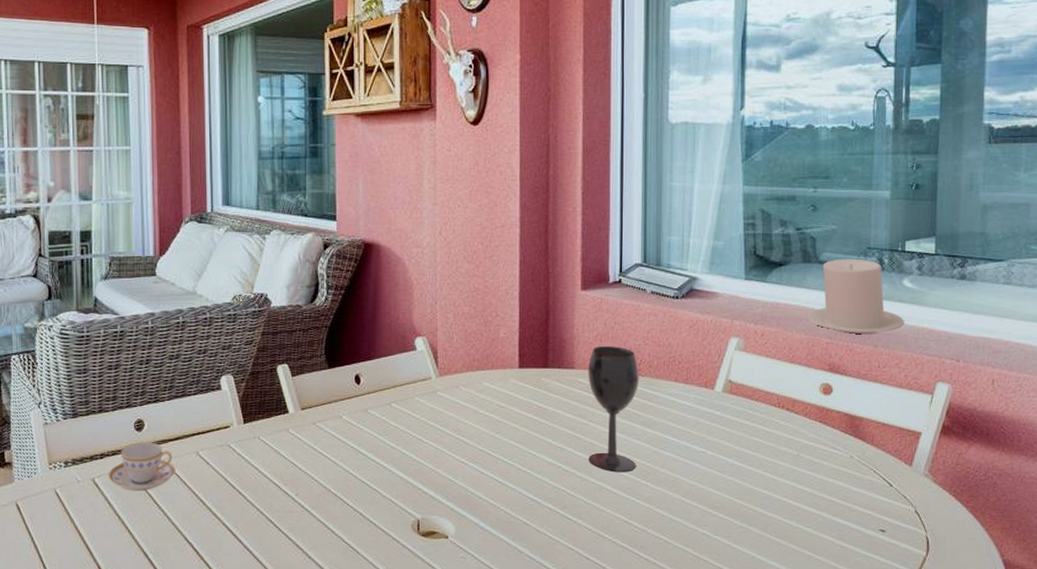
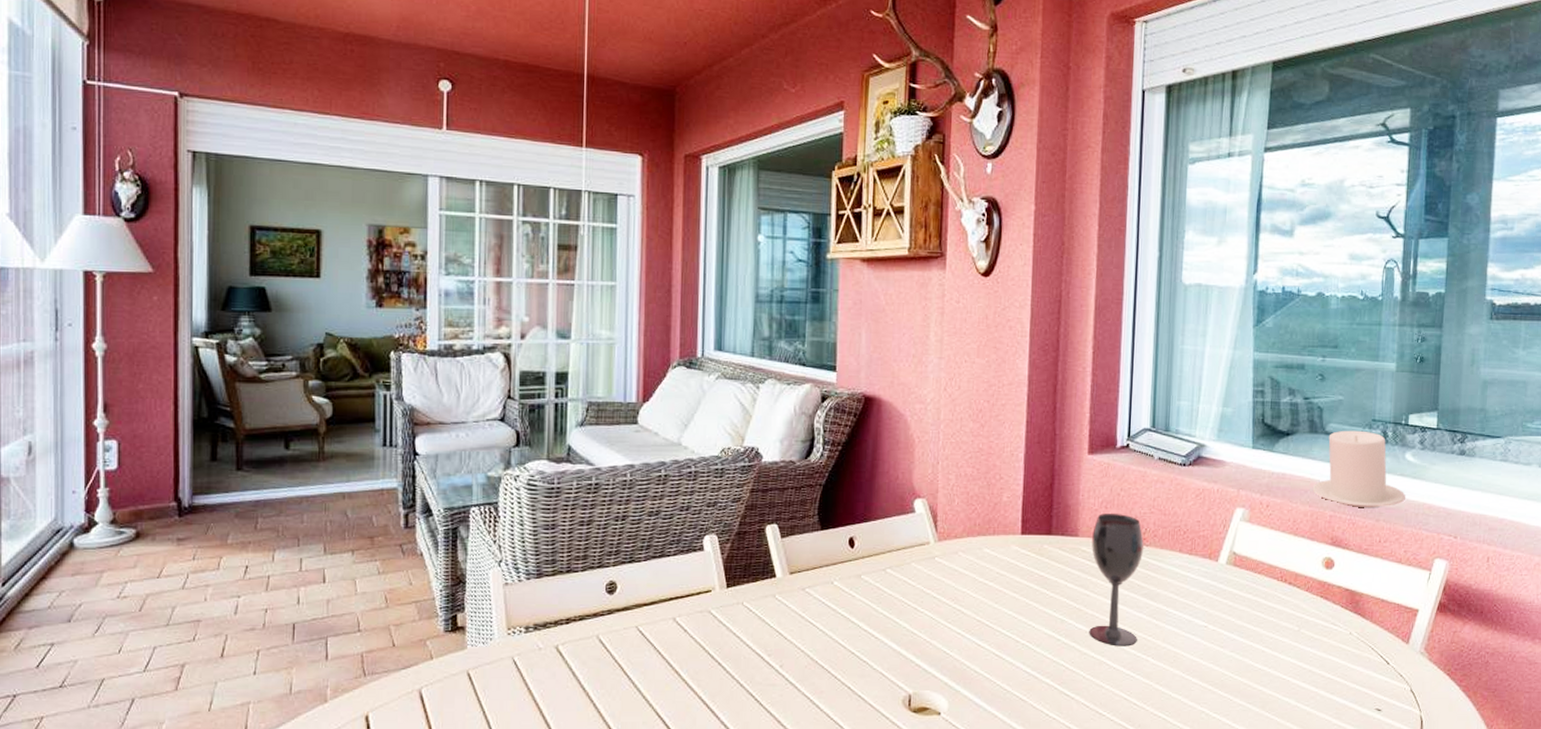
teacup: present [108,442,175,490] -> none [573,606,649,660]

